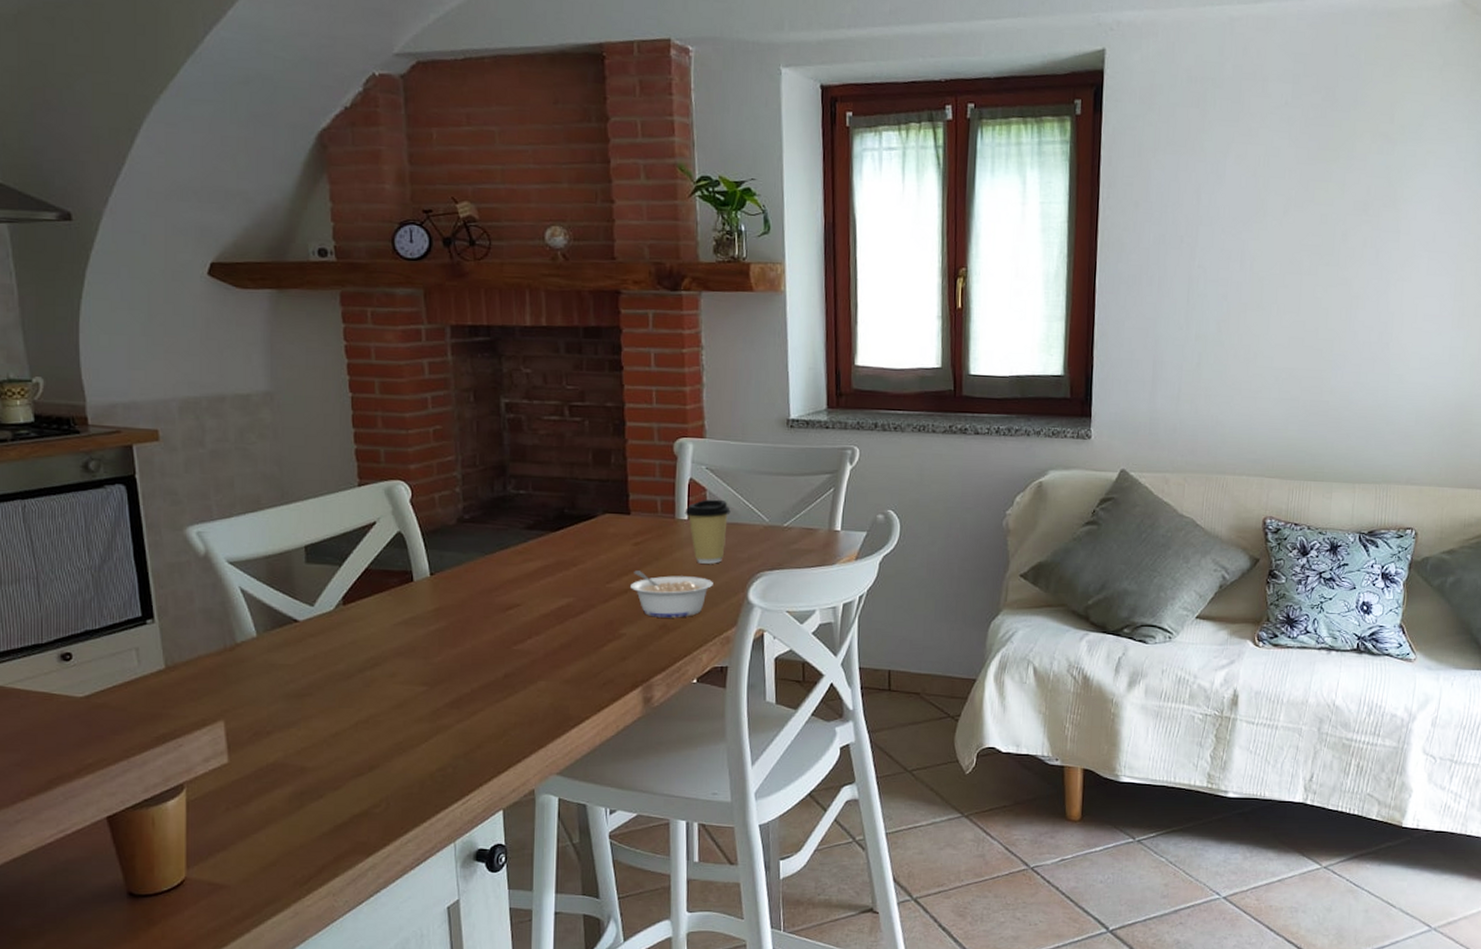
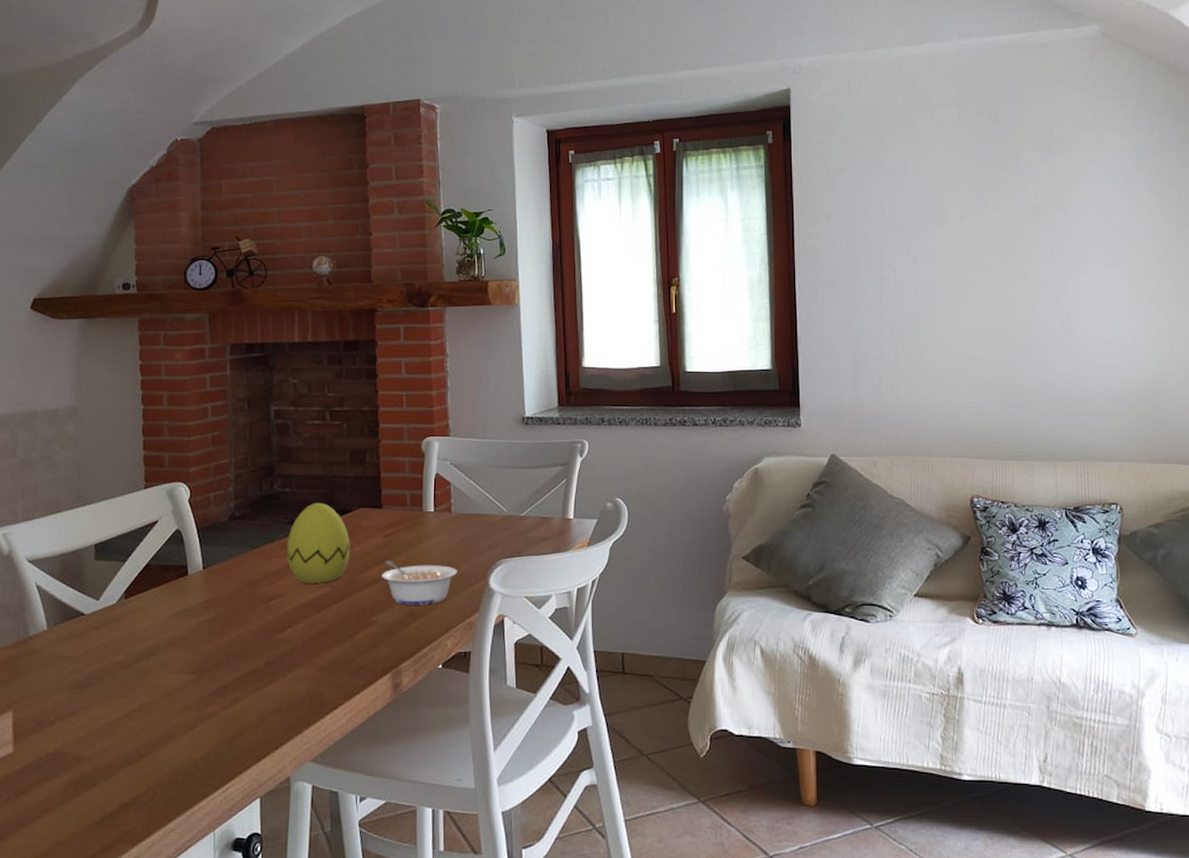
decorative egg: none [524,506,595,593] -> present [286,502,350,583]
coffee cup: present [685,499,731,564] -> none [431,492,473,553]

